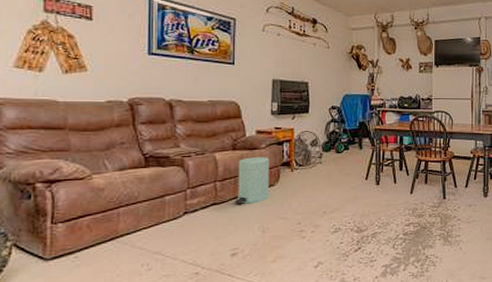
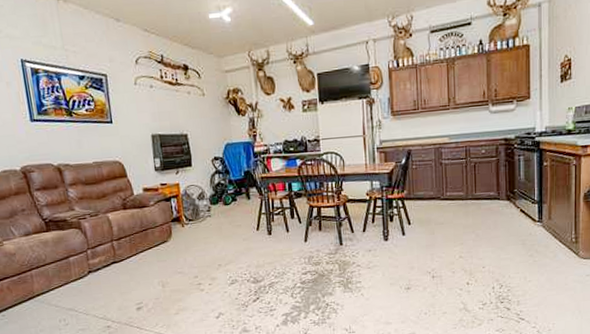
trash can: present [234,157,270,204] -> none [130,214,164,261]

